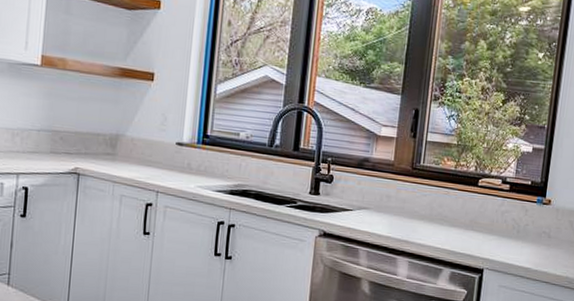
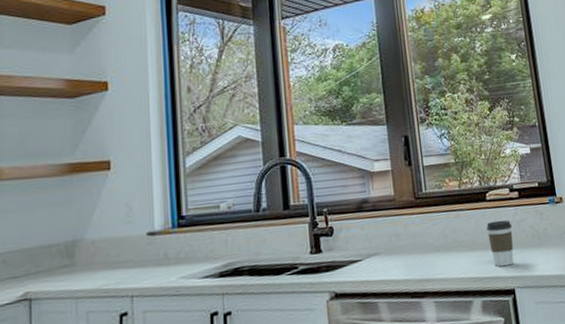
coffee cup: none [470,205,497,248] -> present [486,220,514,267]

